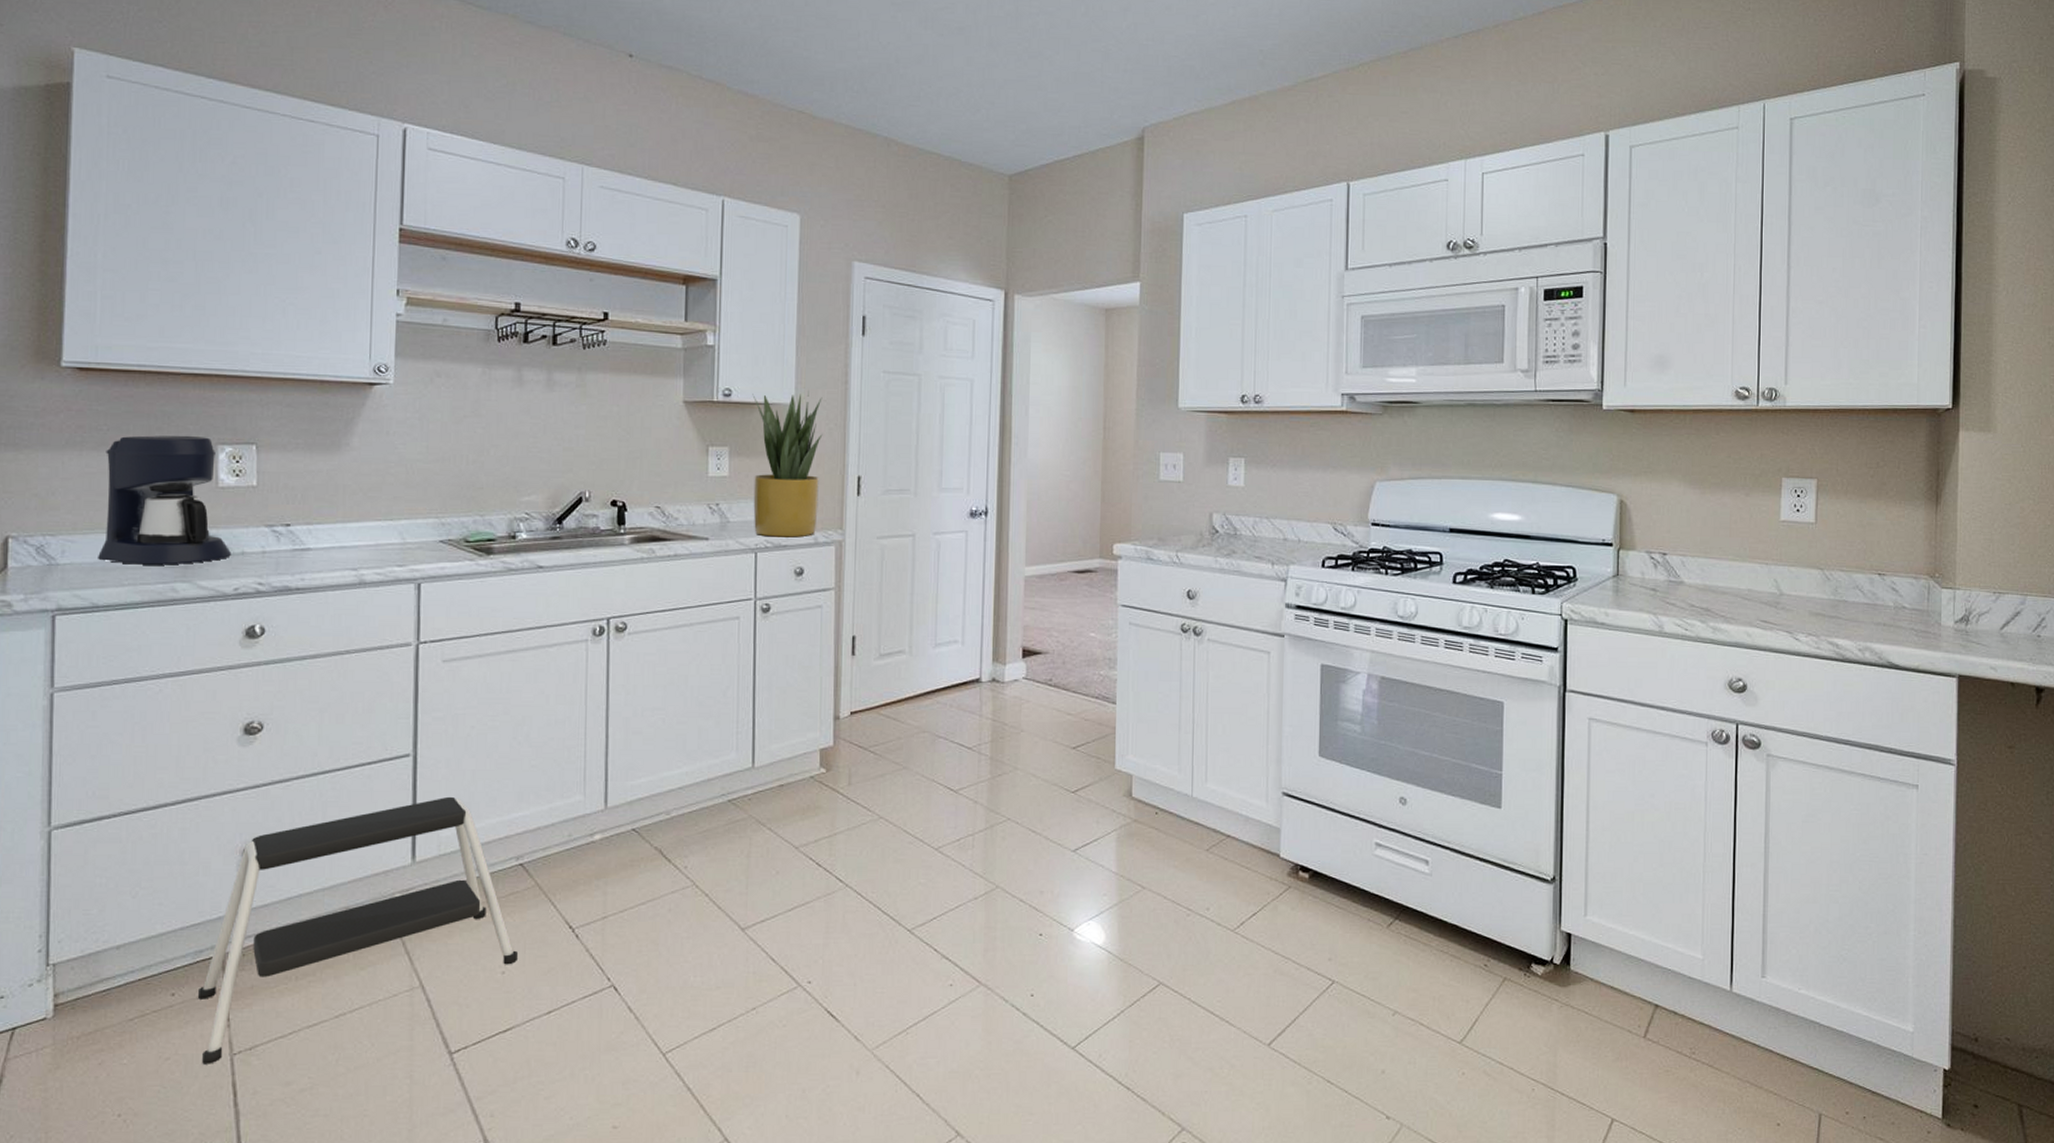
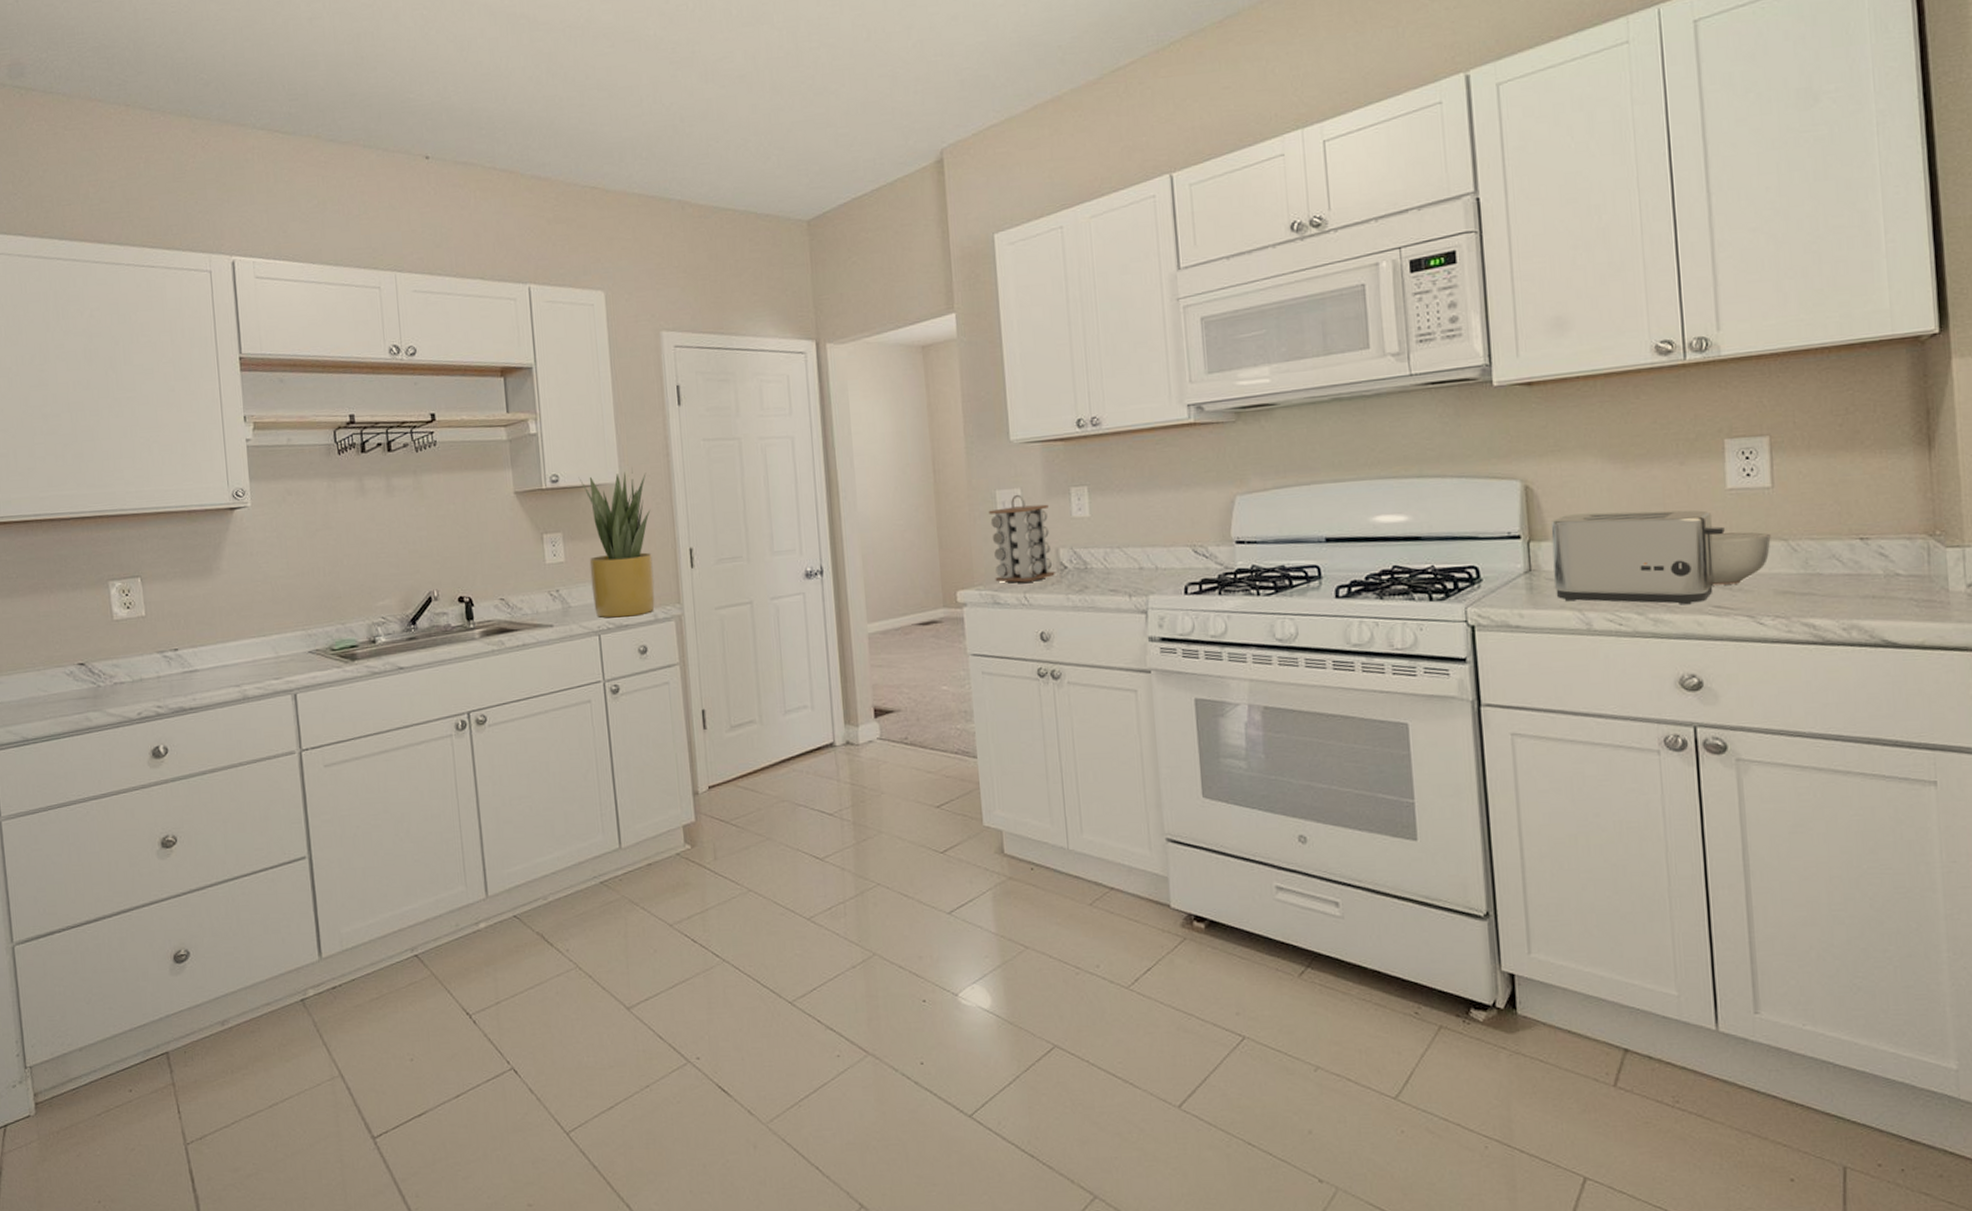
coffee maker: present [97,435,232,565] -> none [17,575,133,699]
step stool: present [198,796,519,1064] -> none [151,894,424,1154]
spice rack: none [1151,458,1207,542] -> present [988,494,1055,584]
toaster: none [1636,529,1775,618] -> present [1551,510,1725,605]
bowl: none [1762,557,1811,603] -> present [1711,532,1771,586]

